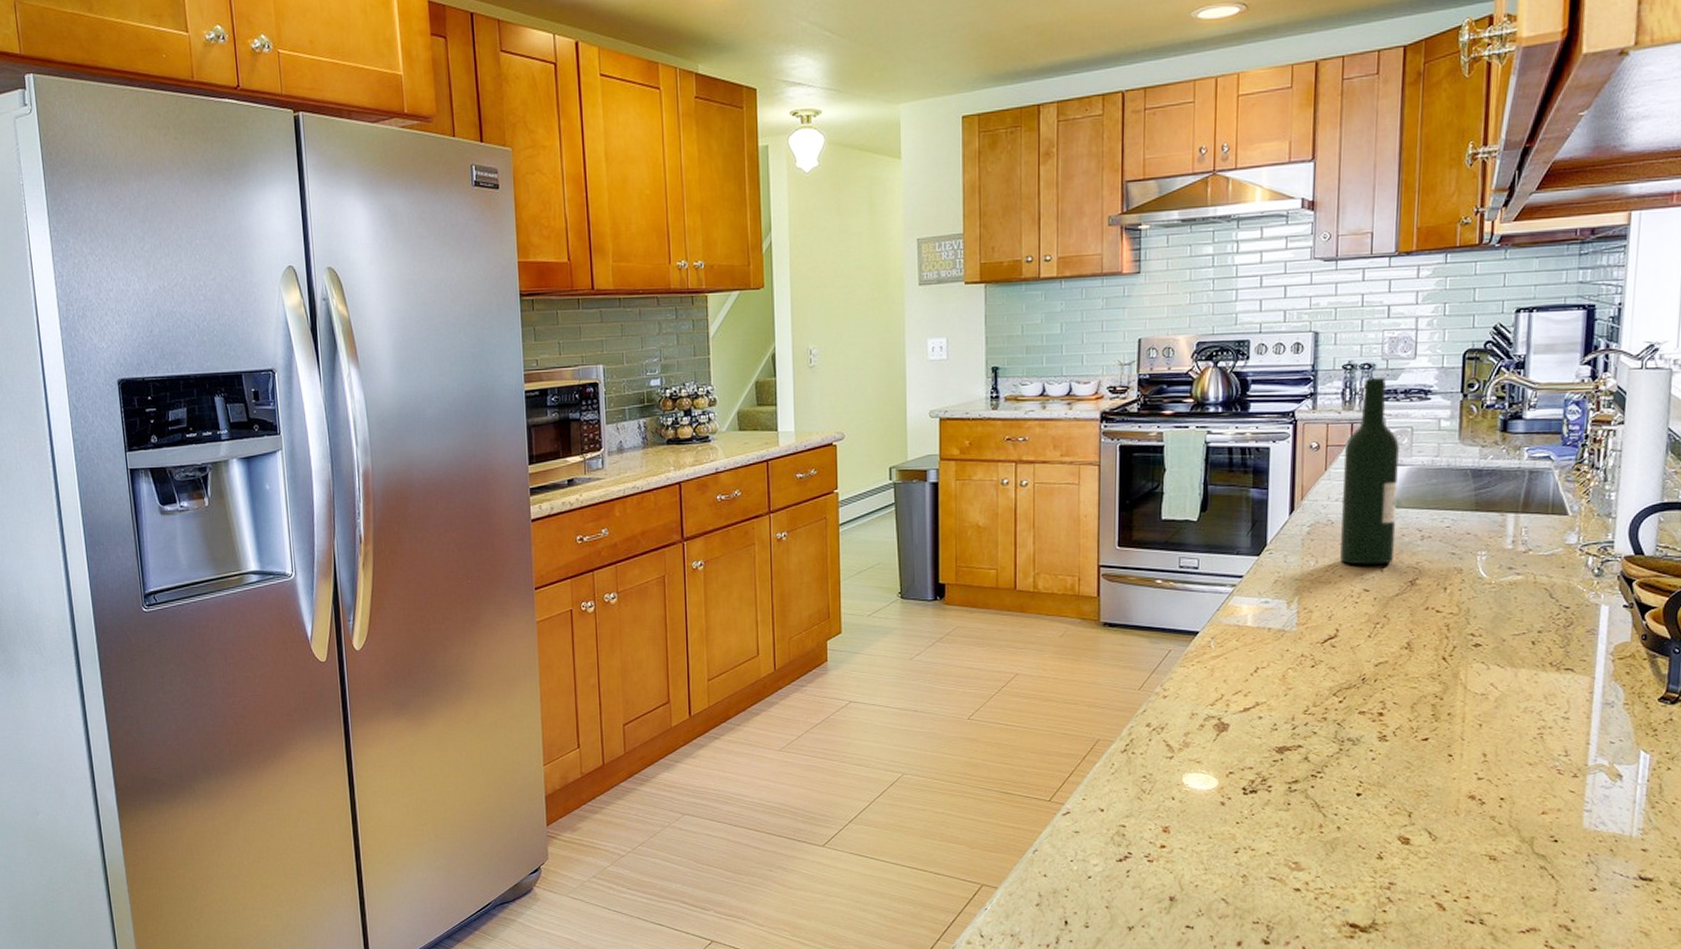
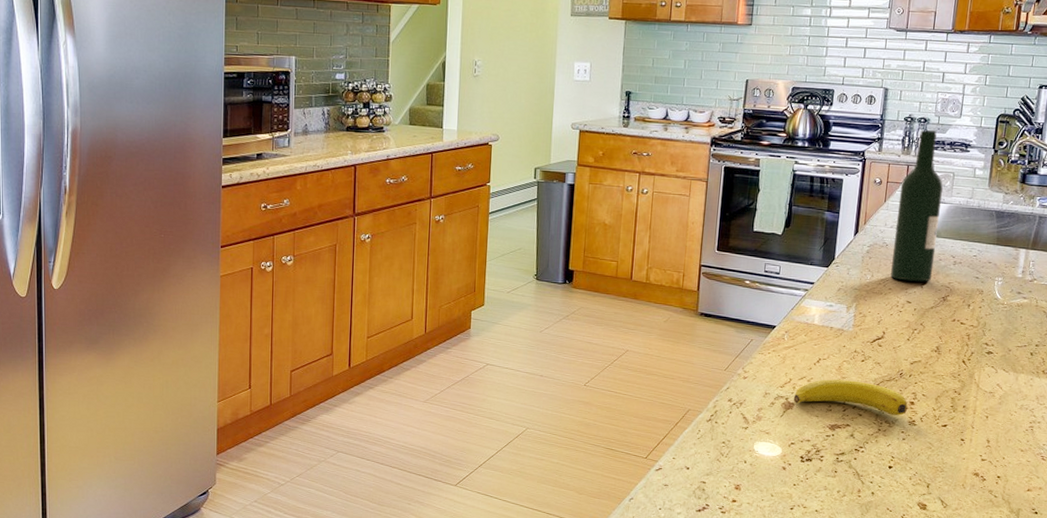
banana: none [1227,691,1375,731] -> present [793,379,908,416]

